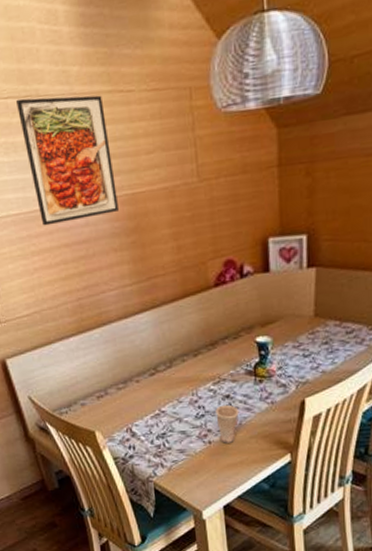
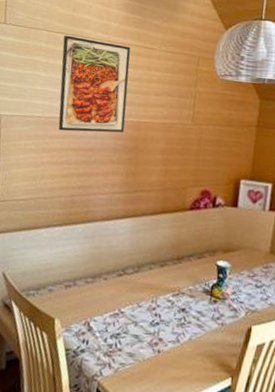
cup: present [215,404,239,443] -> none [169,317,191,356]

